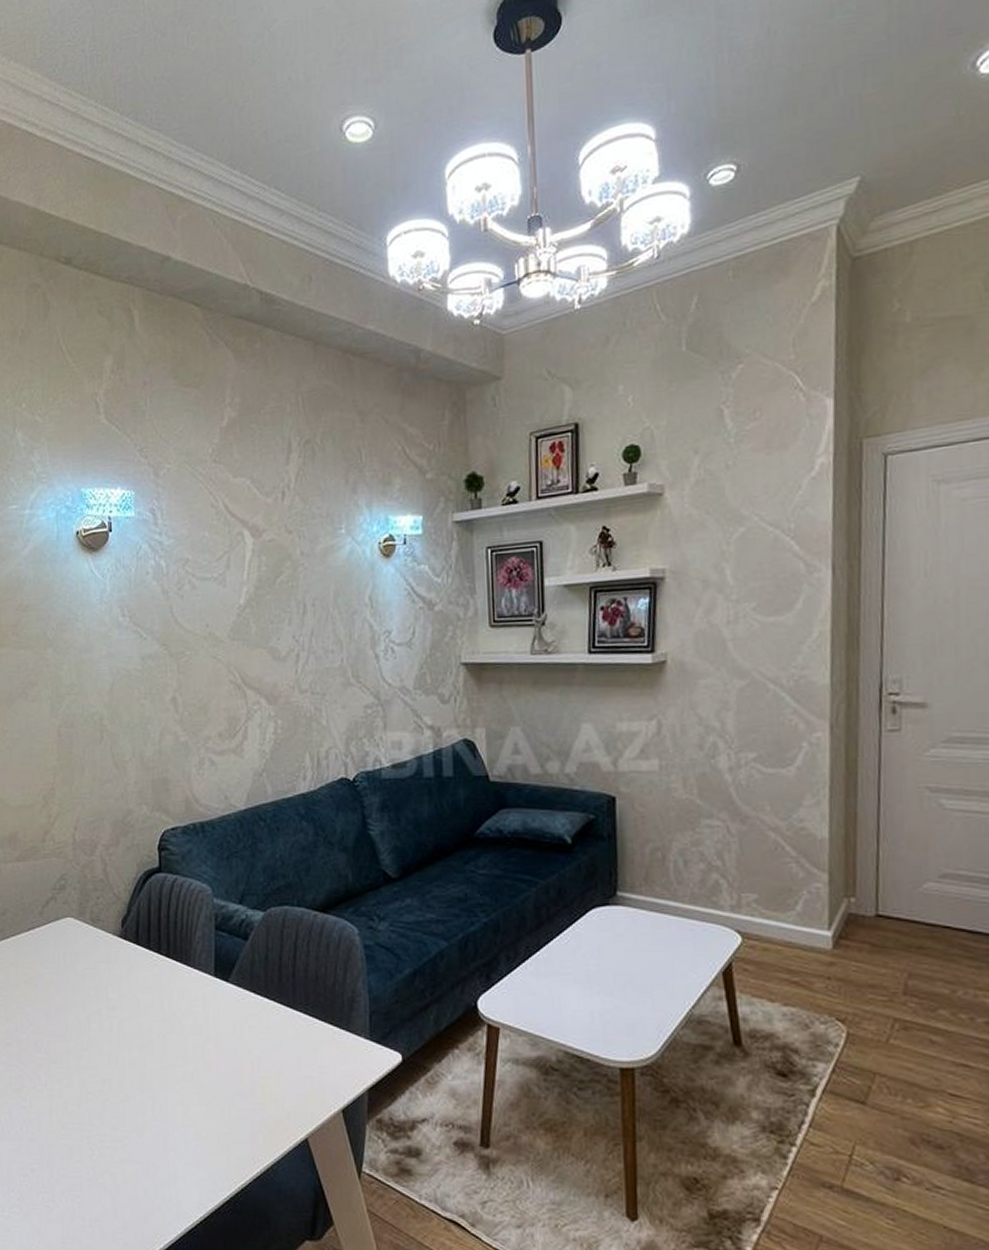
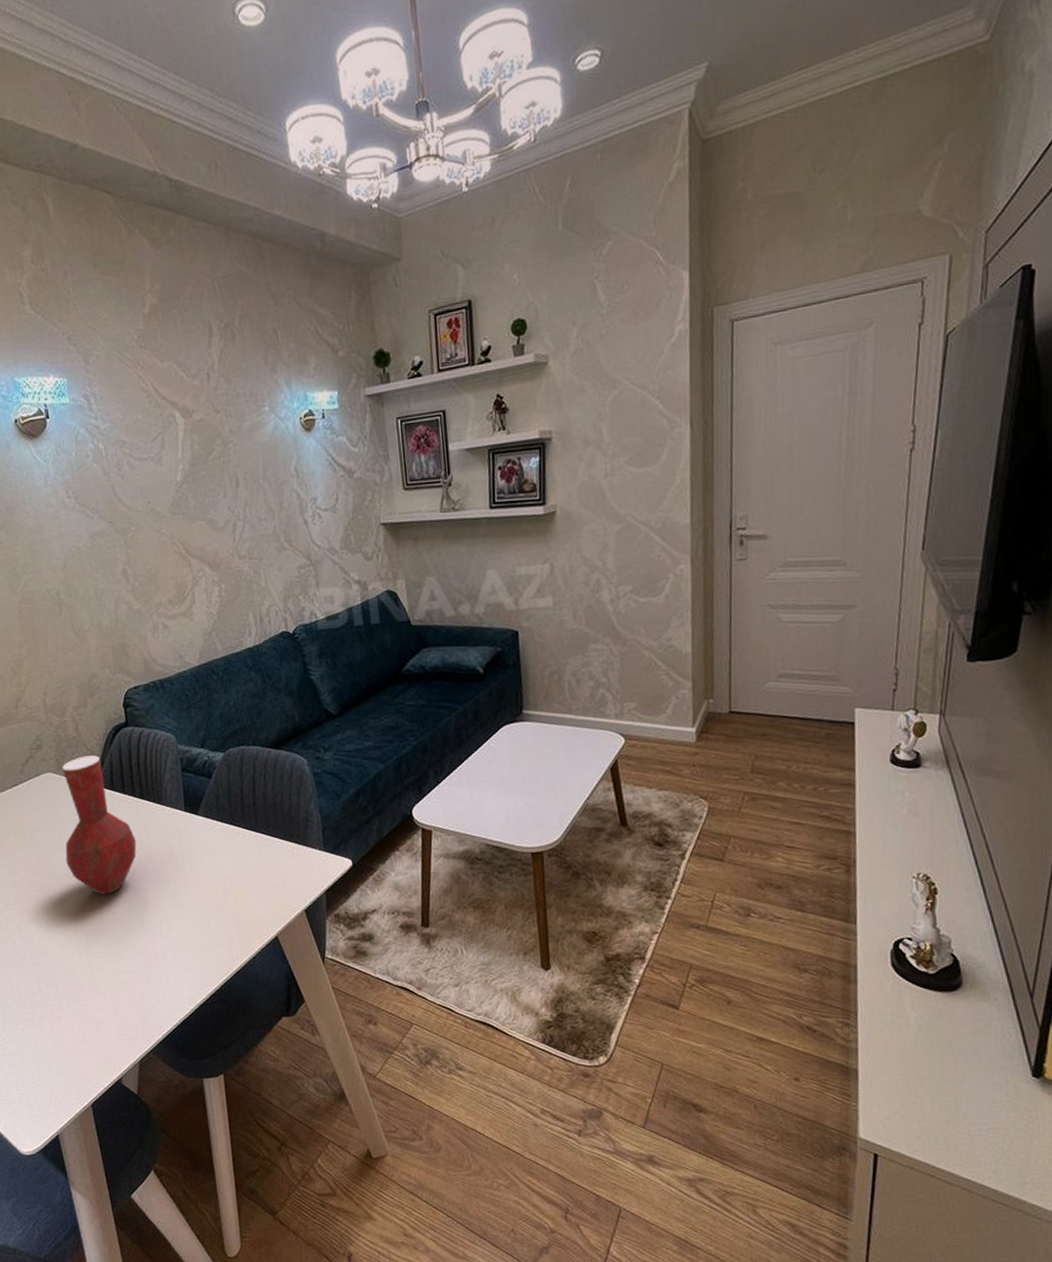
vase: none [77,902,157,1066] -> present [62,755,137,895]

